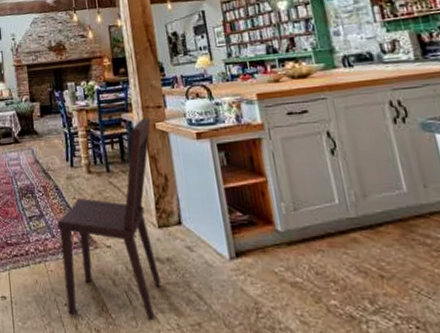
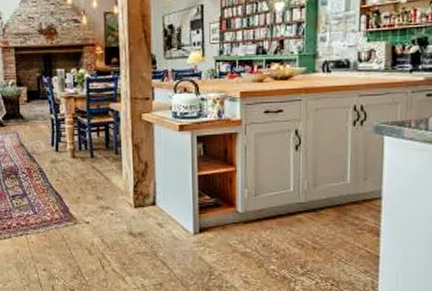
dining chair: present [56,118,162,321] -> none [39,109,138,282]

